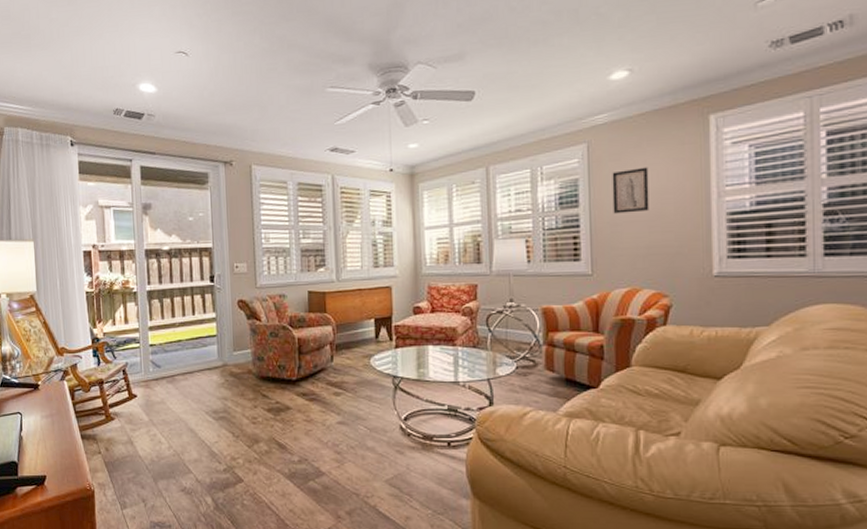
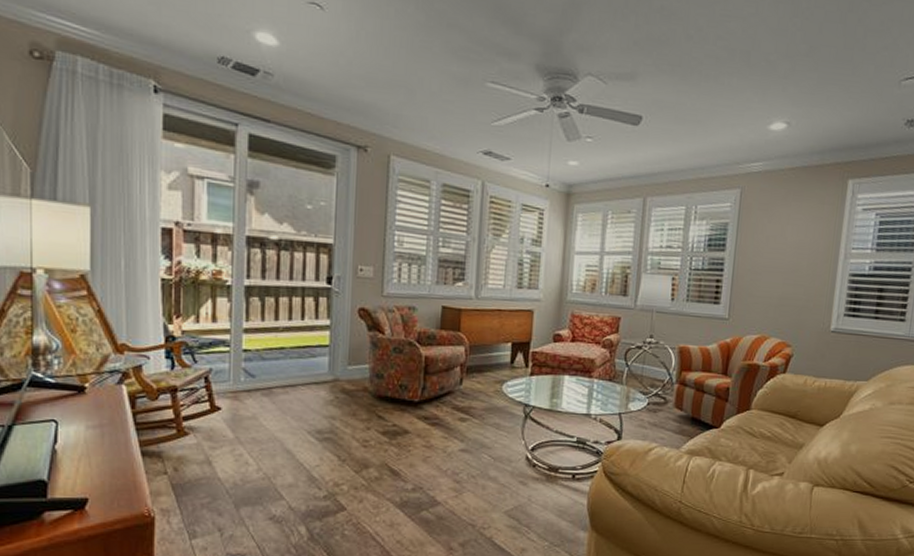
wall art: present [612,167,649,214] -> none [754,220,791,264]

